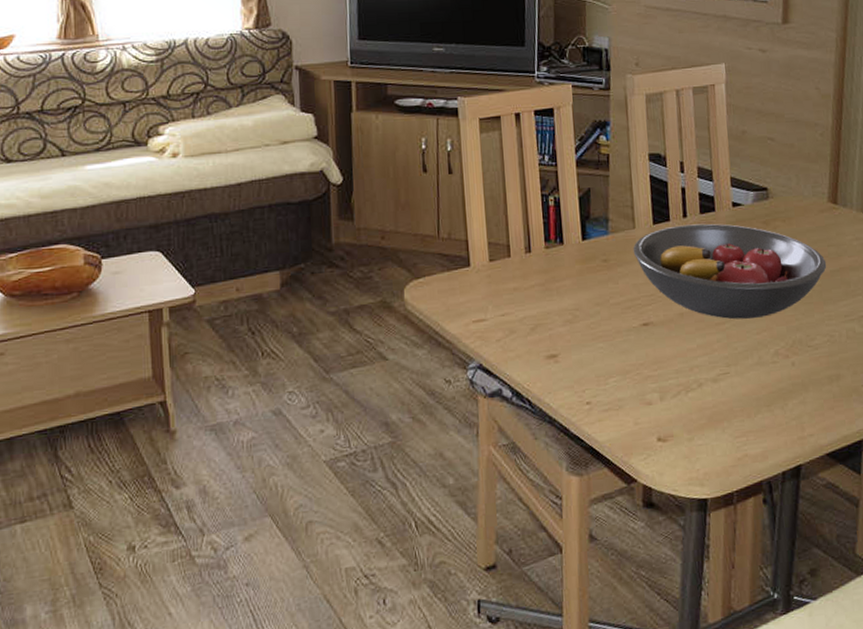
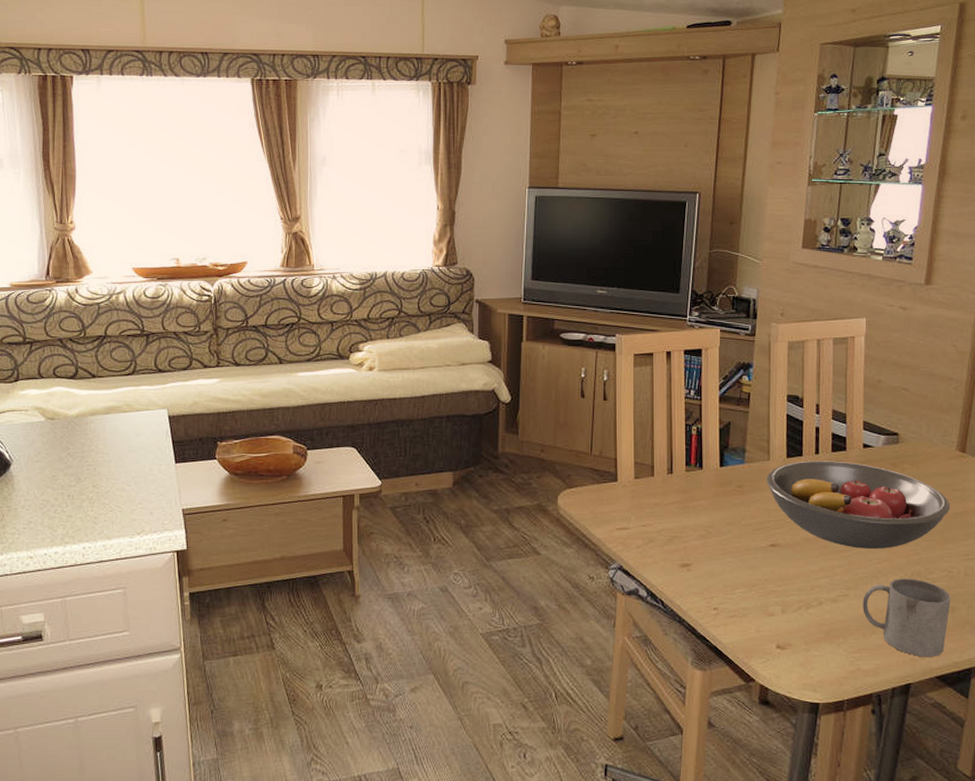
mug: none [744,347,835,434] -> present [862,578,951,658]

